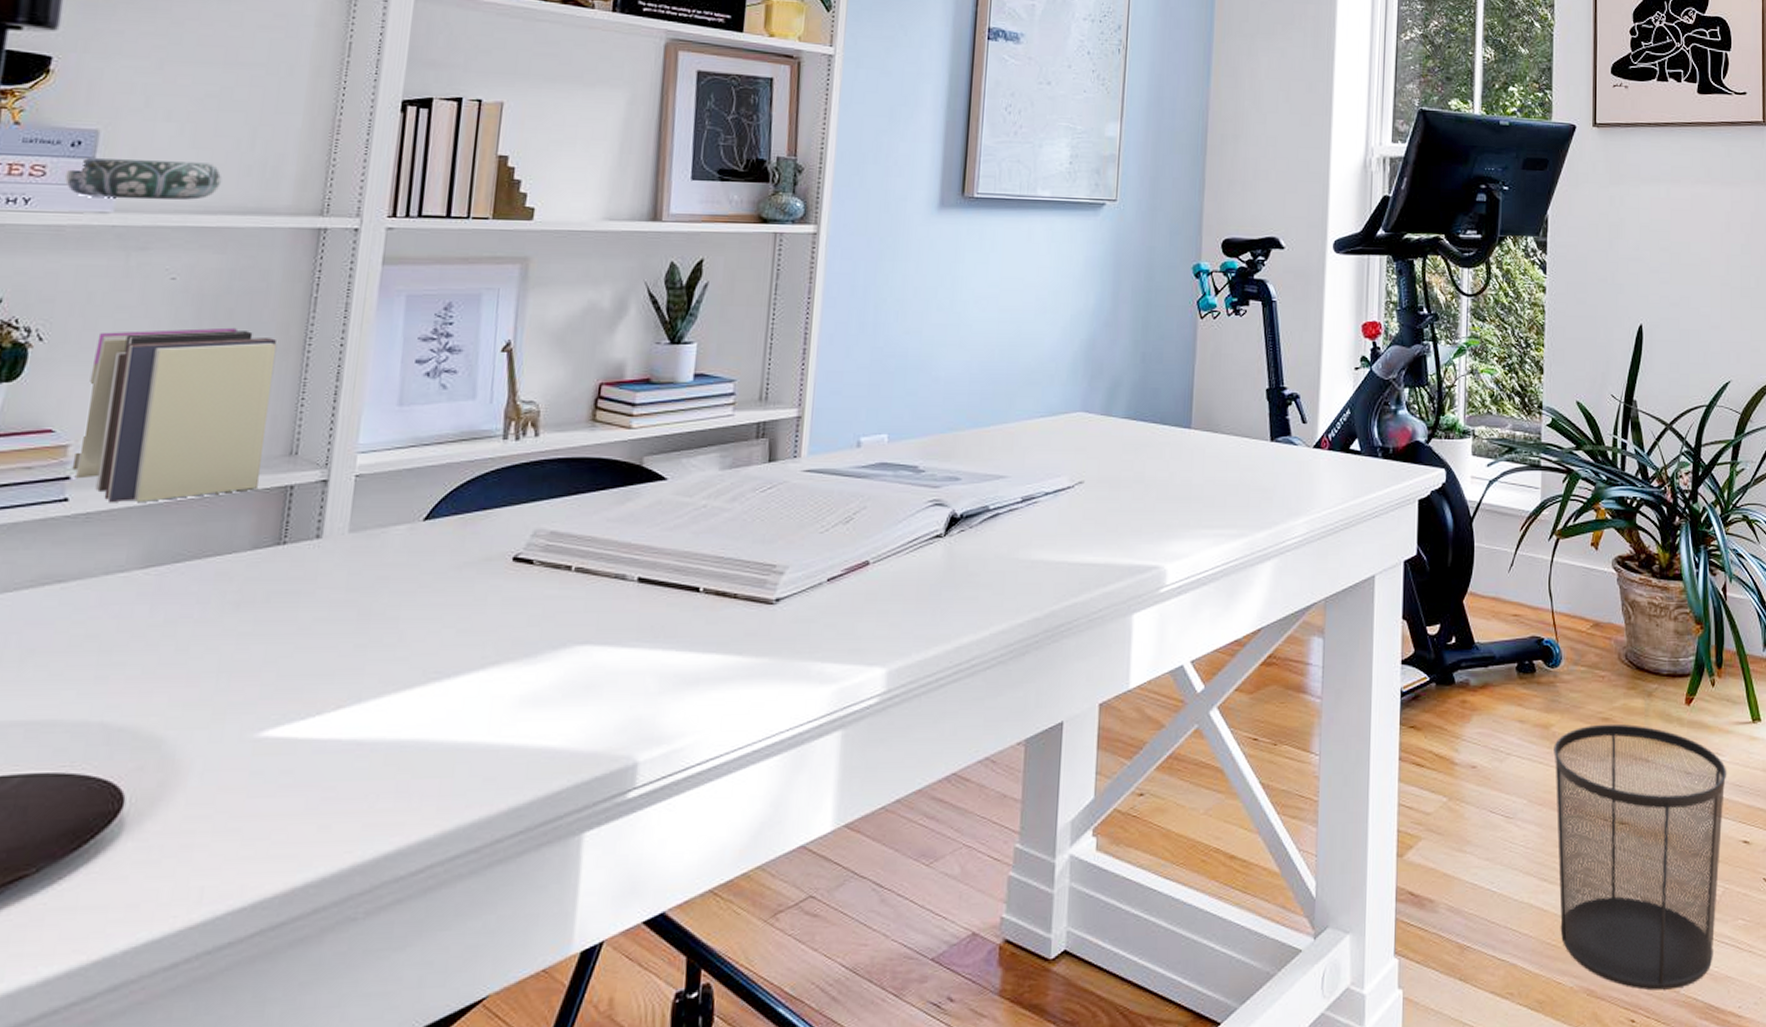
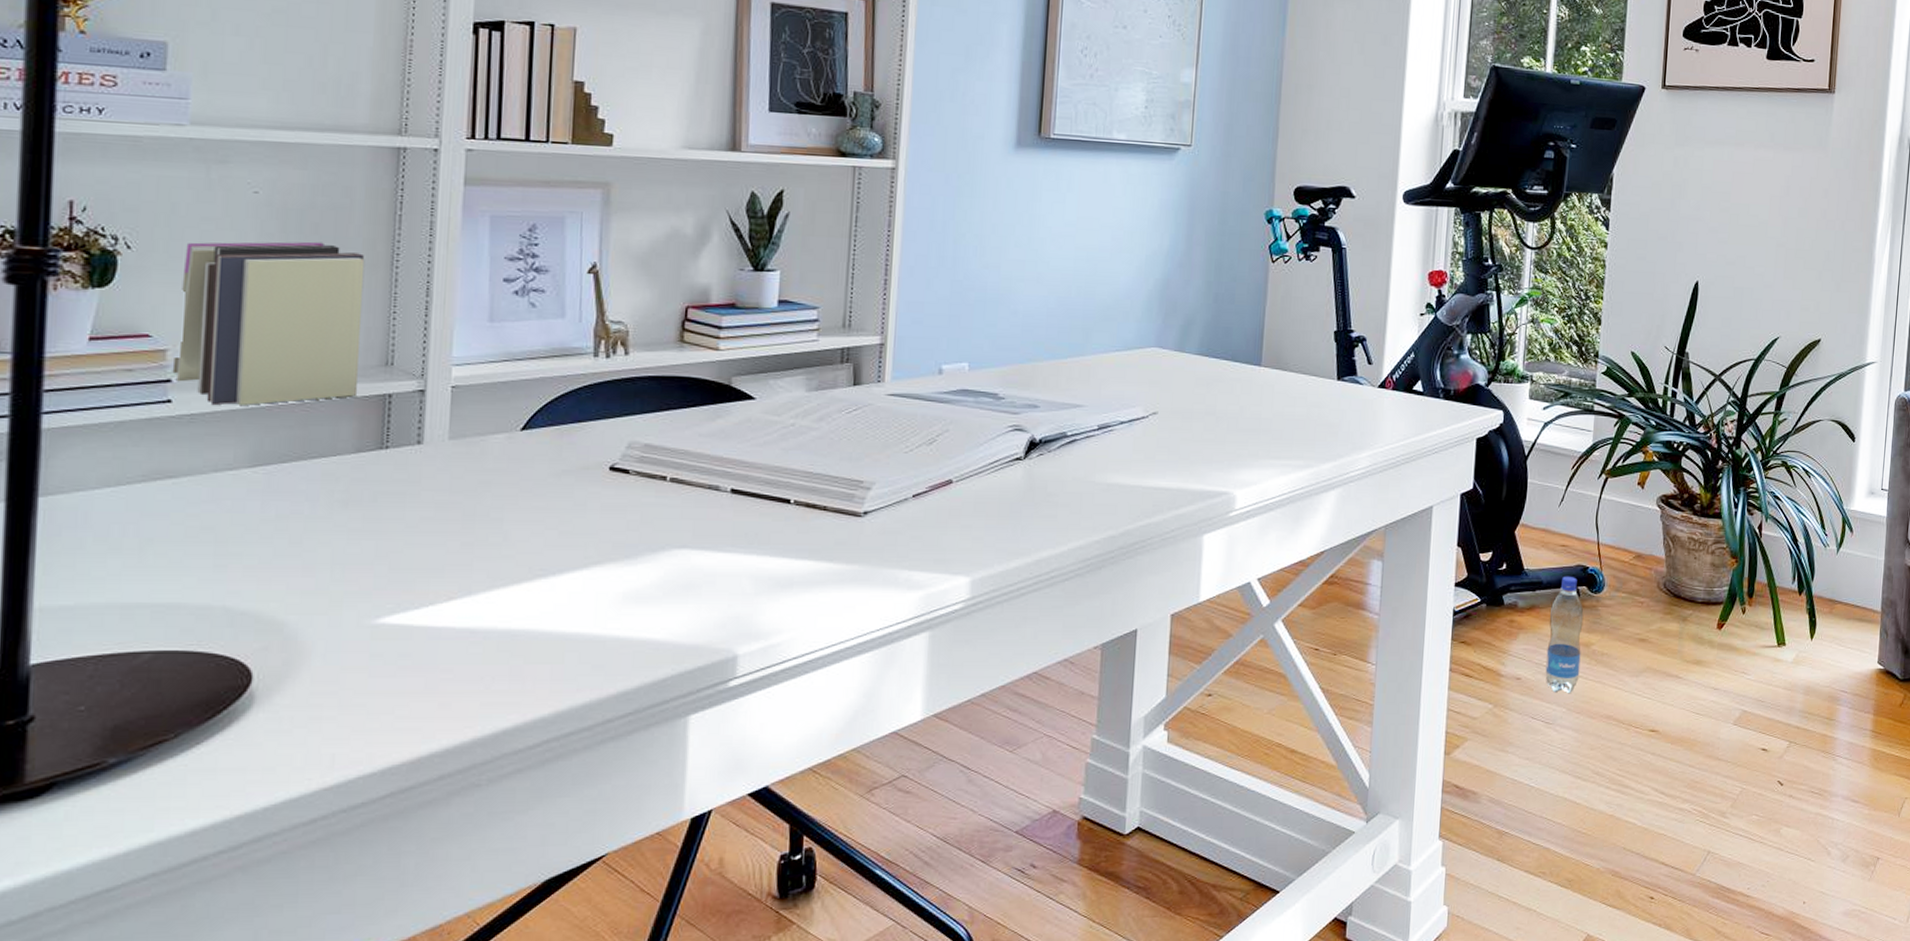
decorative bowl: present [64,157,222,200] -> none [136,68,297,115]
bottle: none [1502,649,1541,783] -> present [1545,576,1584,694]
waste bin: present [1554,723,1727,991] -> none [1590,644,1752,873]

